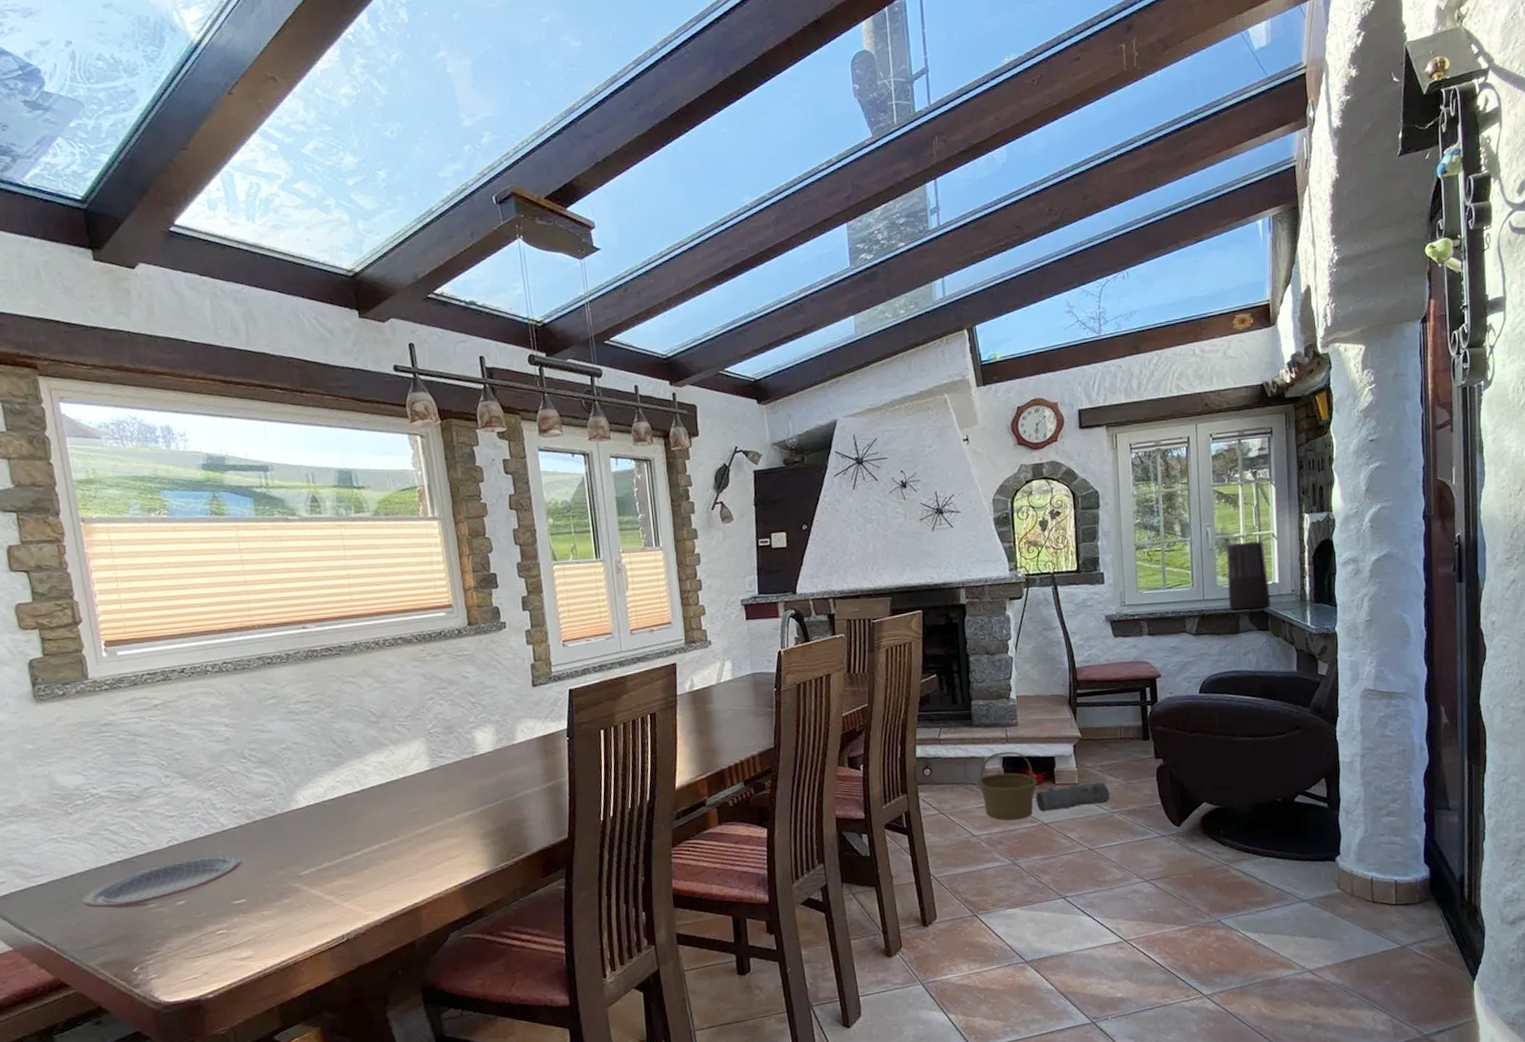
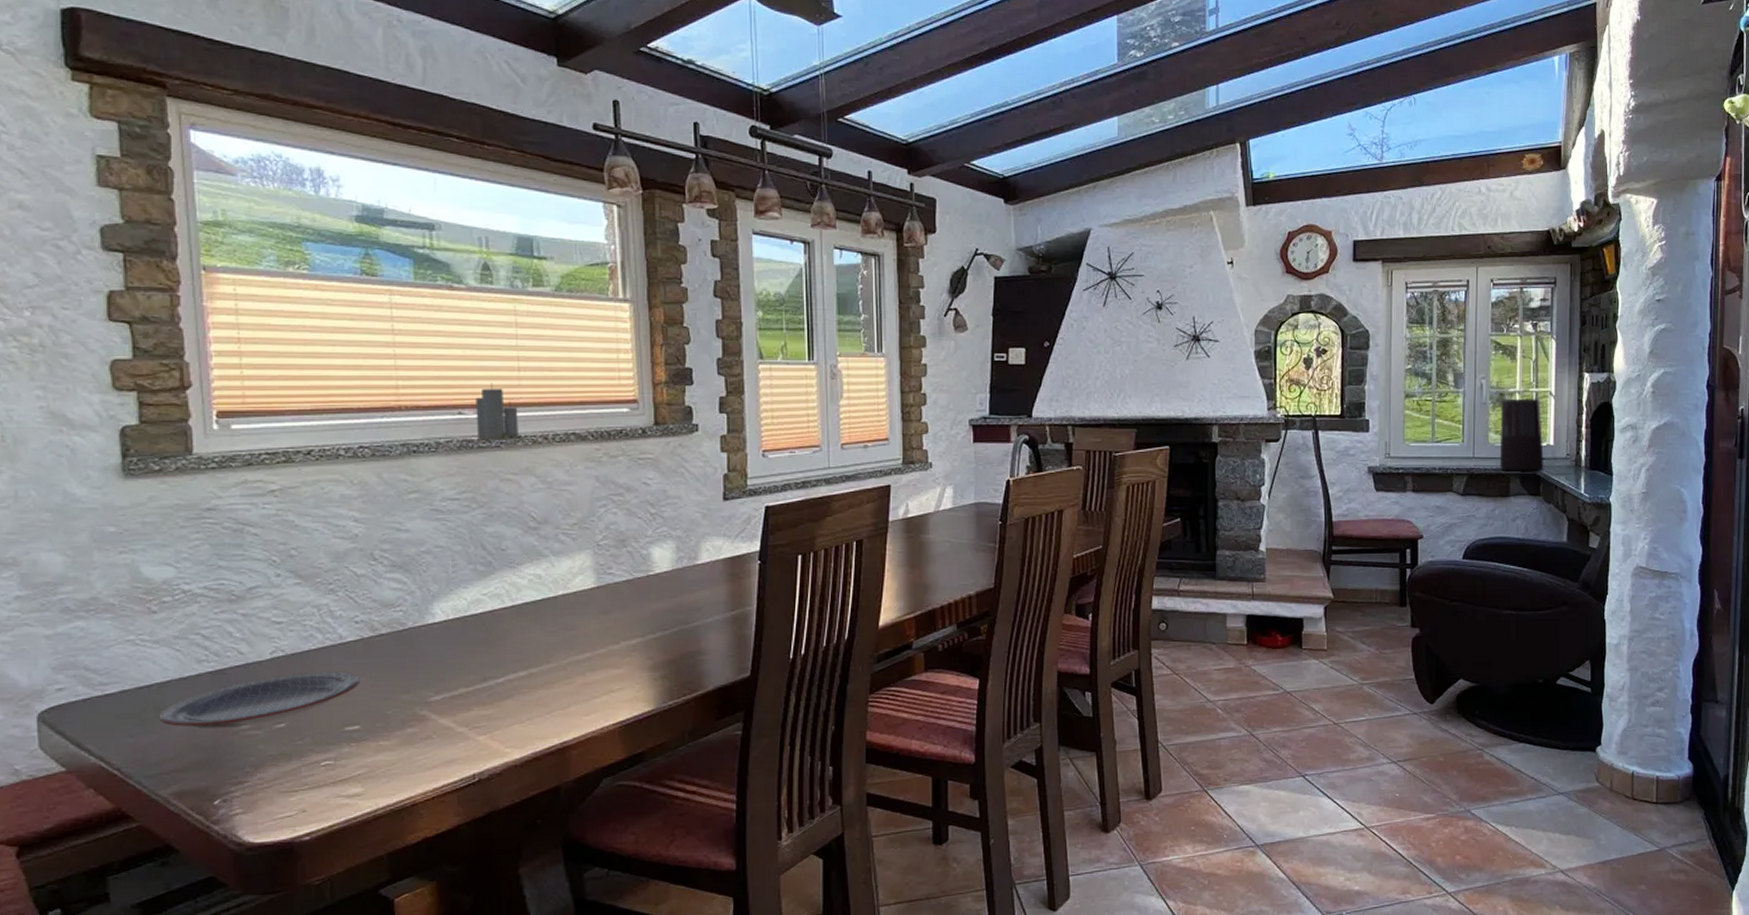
candle: none [316,599,355,650] -> present [476,383,519,440]
basket: present [977,751,1038,820] -> none [1216,609,1283,686]
decorative log: present [1035,782,1110,812] -> none [1280,649,1361,679]

